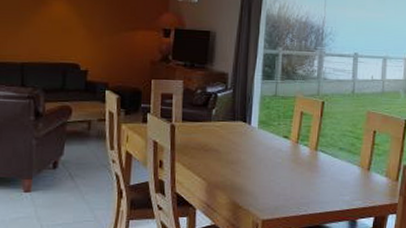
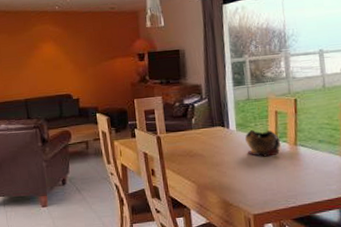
decorative bowl: none [266,129,301,160] -> present [245,129,280,157]

